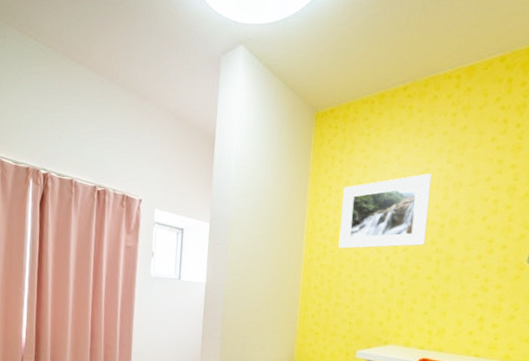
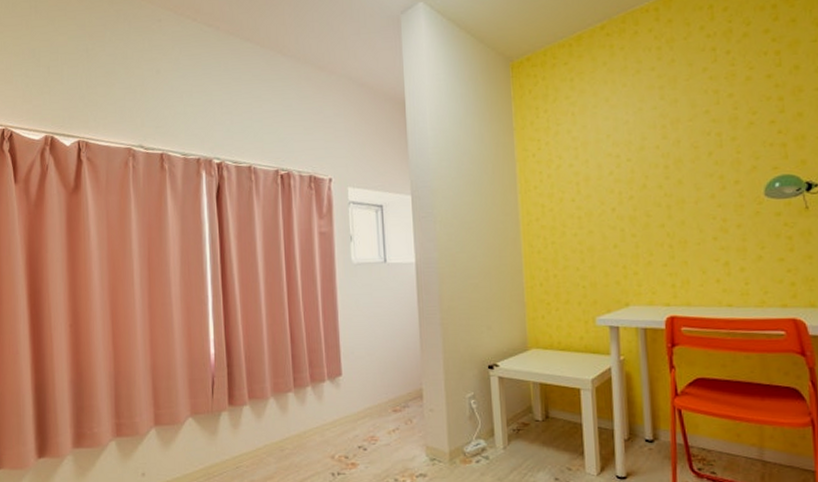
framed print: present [338,173,432,249] -> none [554,113,652,205]

